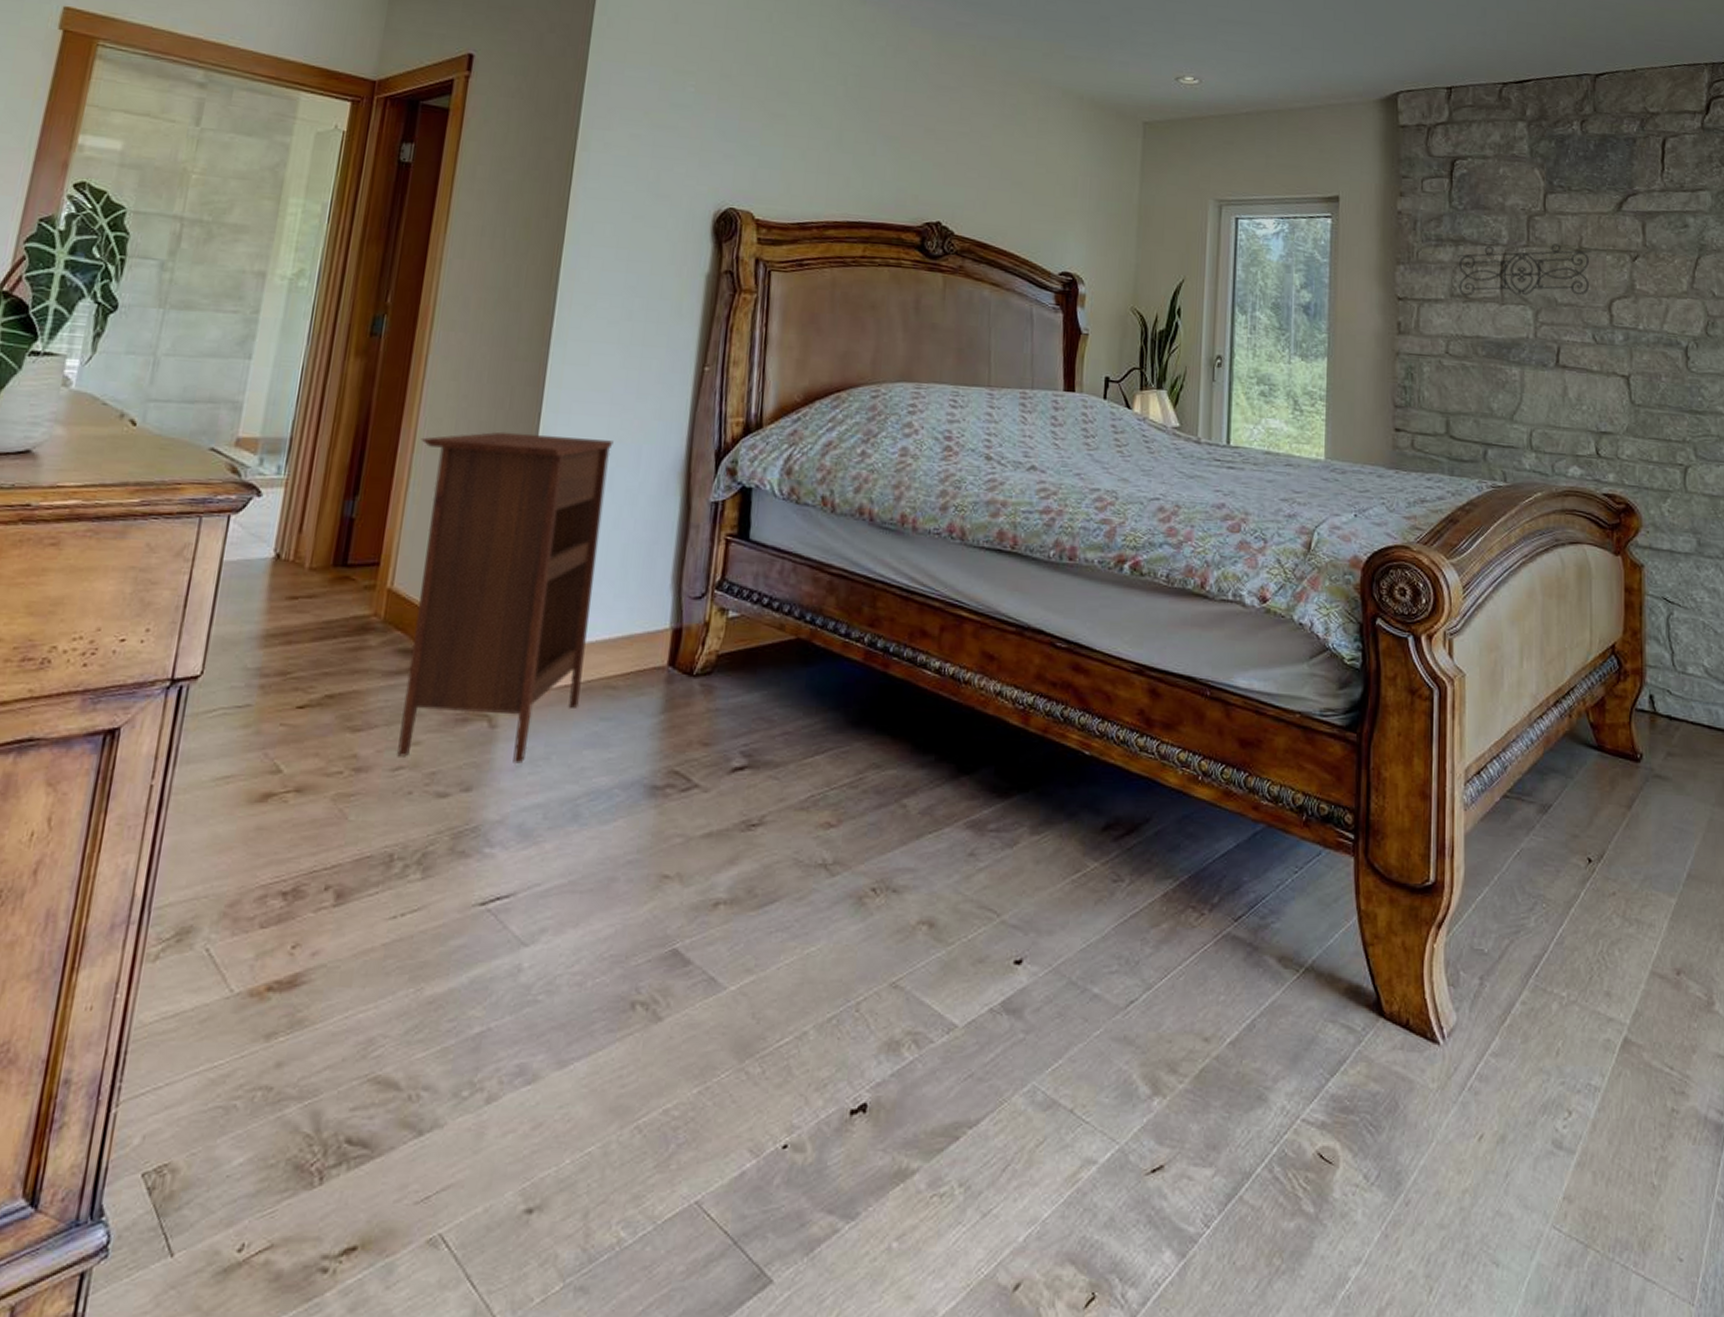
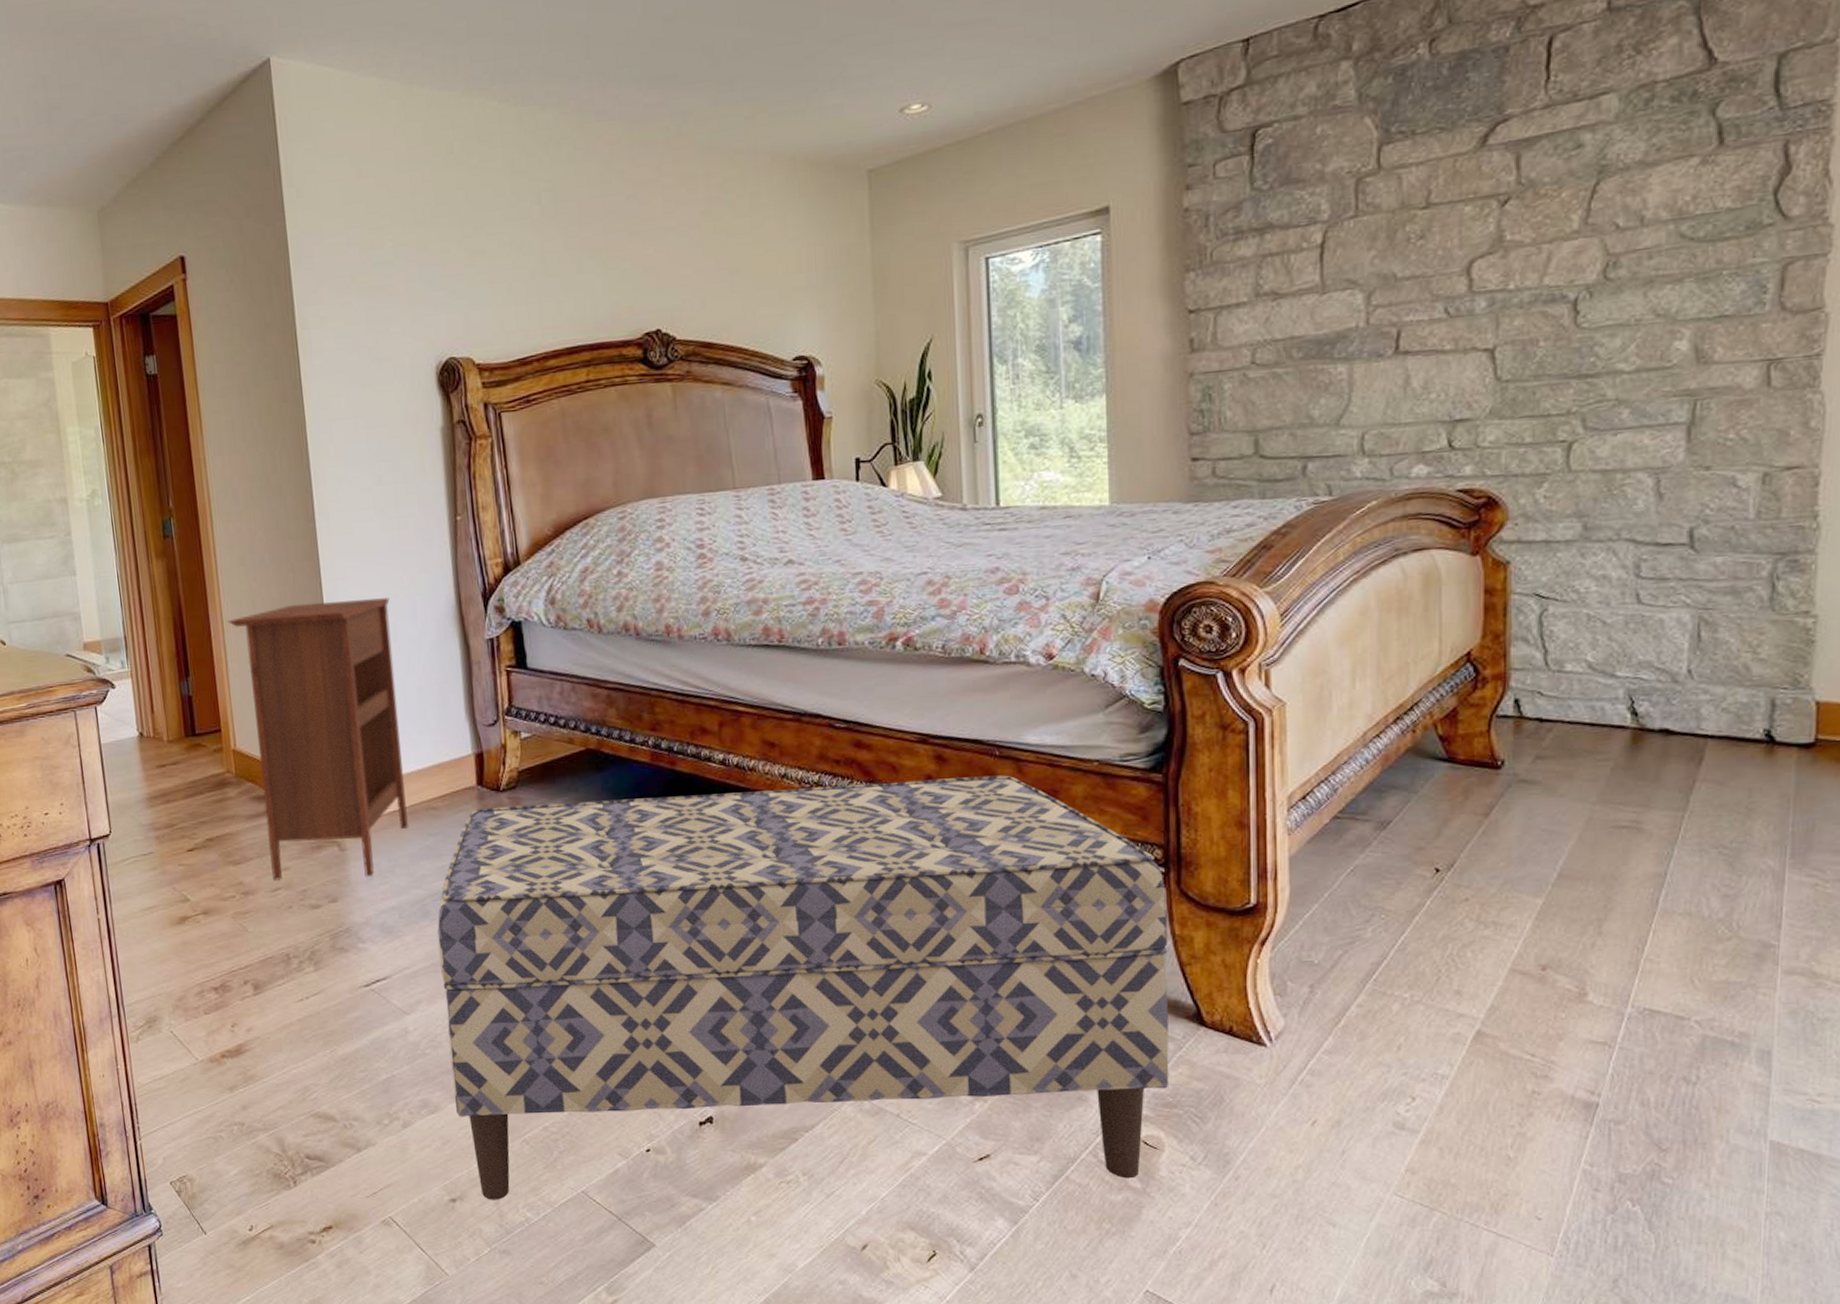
bench: none [559,693,1355,1212] -> present [437,775,1170,1200]
wall decoration: present [1457,243,1591,296] -> none [1262,204,1444,293]

